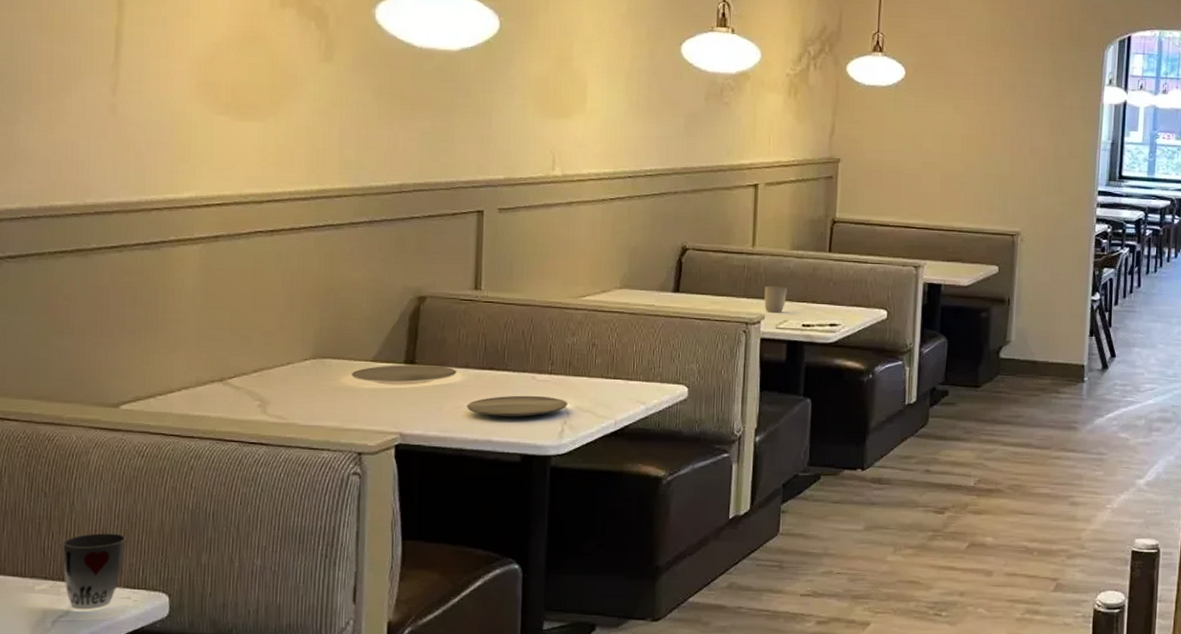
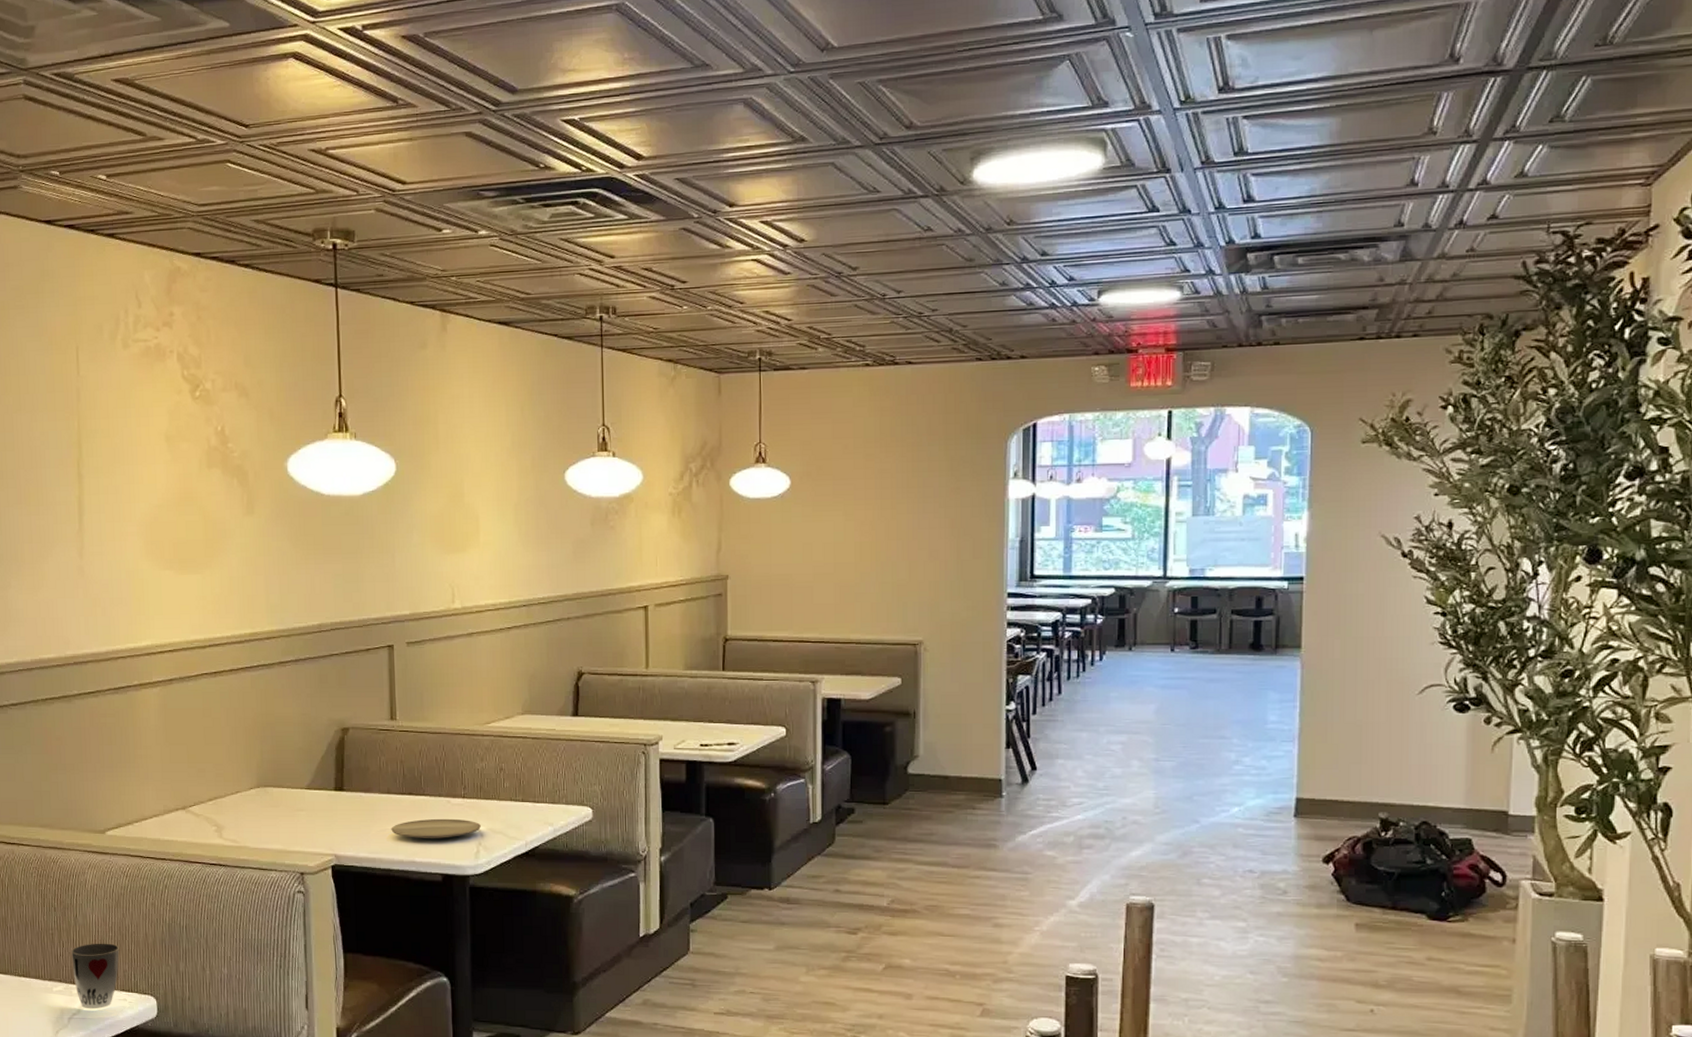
plate: present [351,365,457,385] -> none [289,792,381,811]
cup: present [764,285,787,313] -> none [661,706,683,733]

